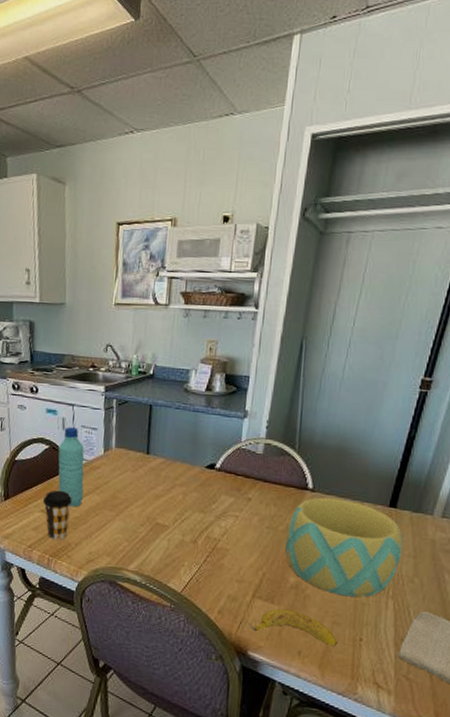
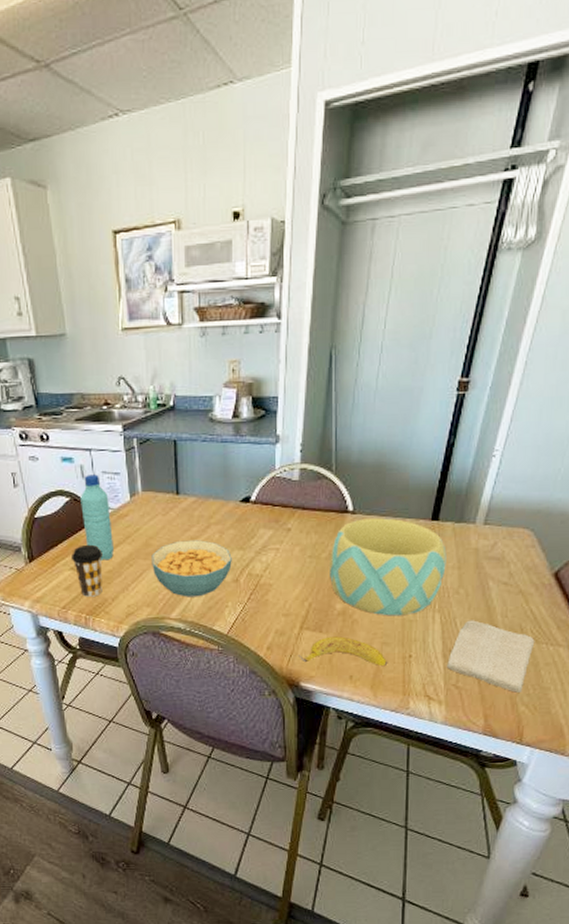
cereal bowl: none [116,497,193,553] -> present [151,540,232,597]

